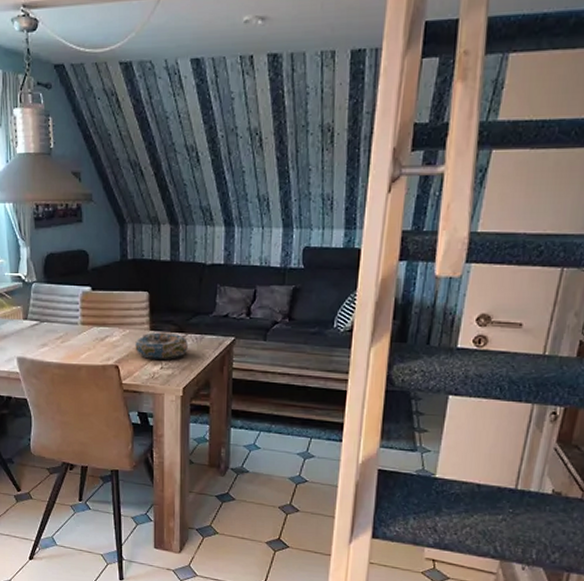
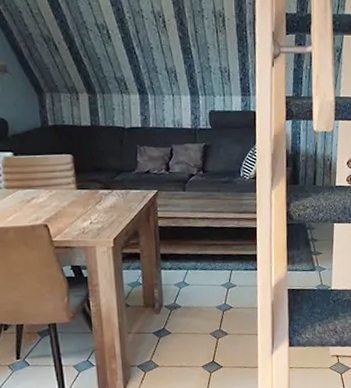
decorative bowl: present [135,332,189,359] -> none [63,190,116,216]

